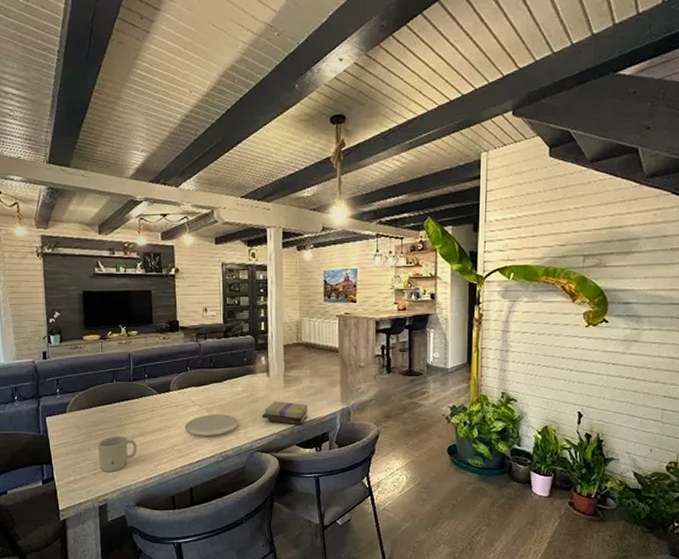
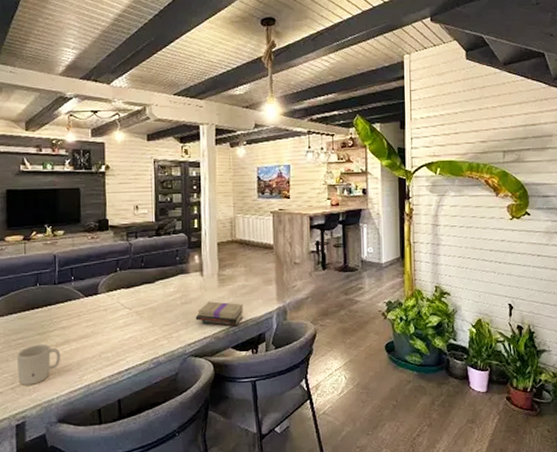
plate: present [184,414,239,437] -> none [113,317,171,342]

